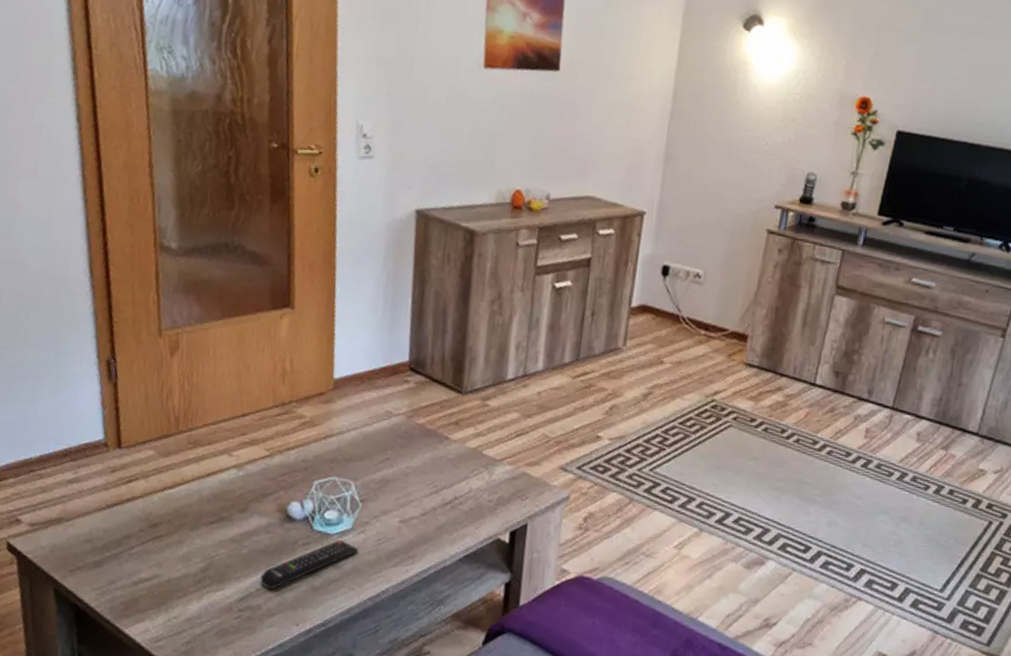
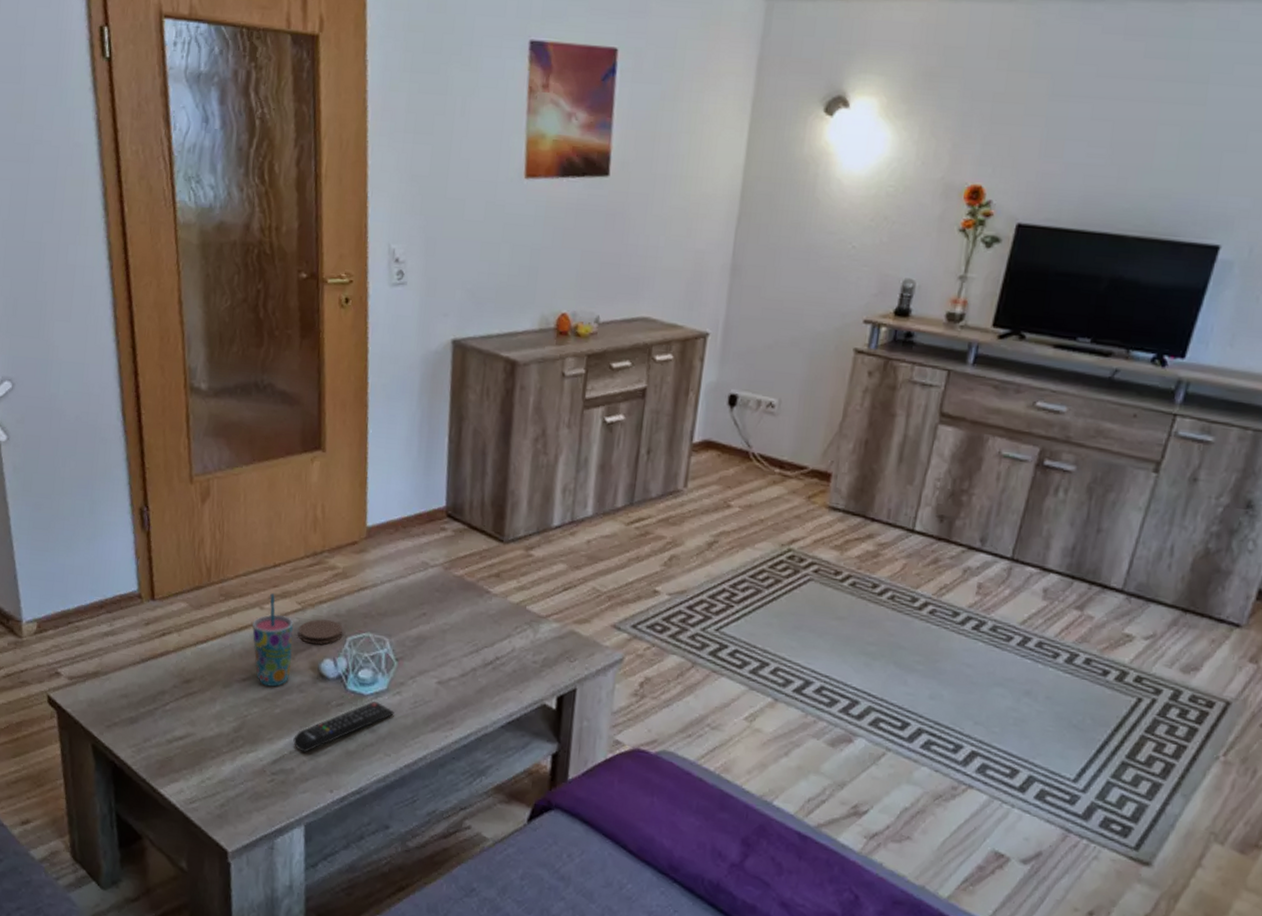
cup: none [220,441,262,529] -> present [252,593,294,687]
coaster: none [266,464,310,488] -> present [298,619,343,644]

